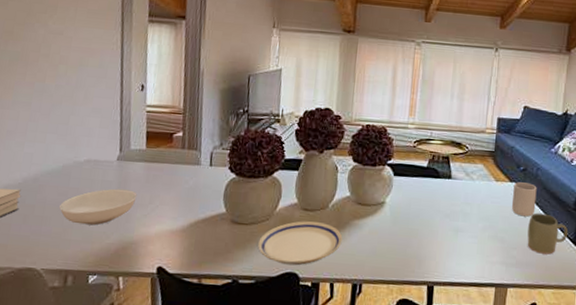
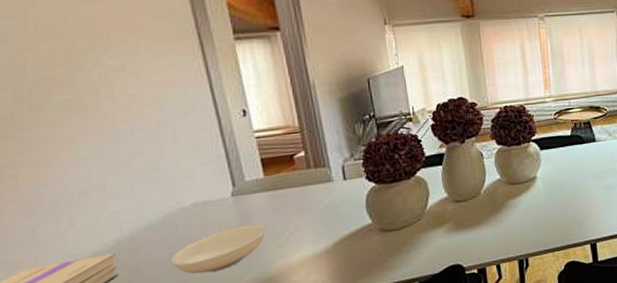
plate: present [258,221,343,266] -> none [414,209,501,259]

